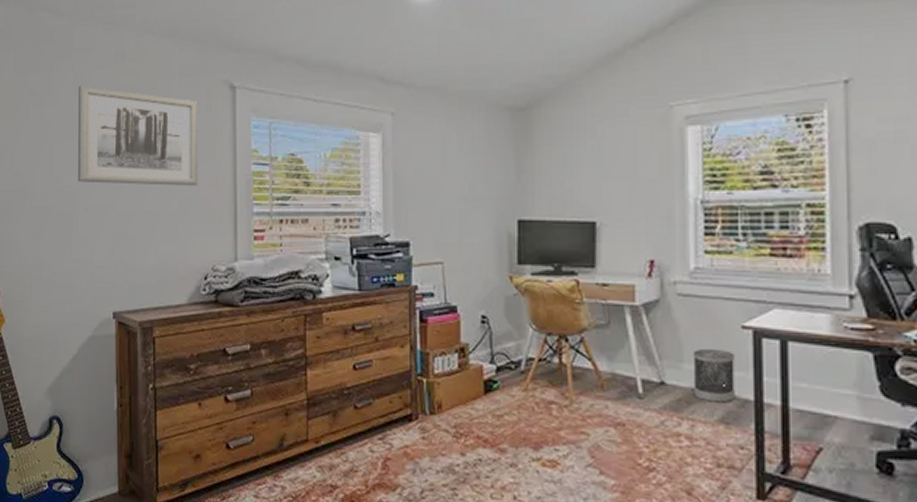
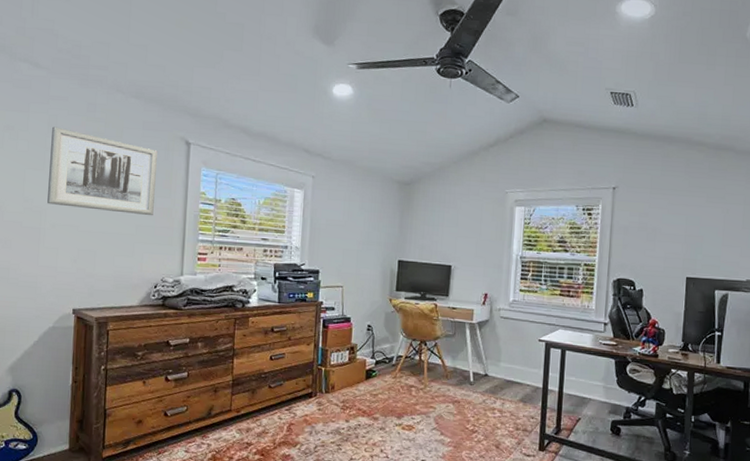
wastebasket: present [693,349,735,403] -> none [505,354,533,389]

